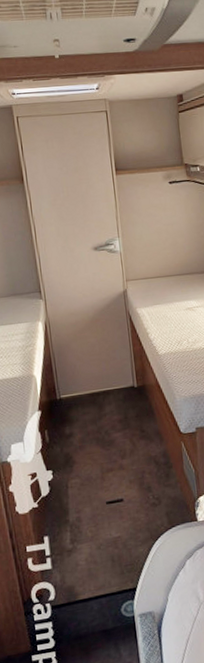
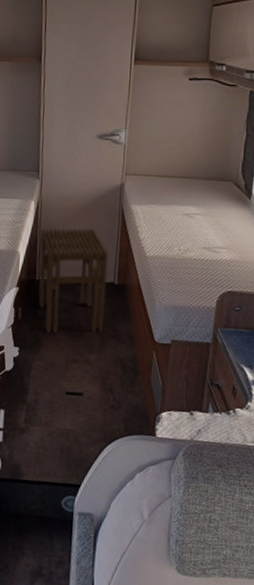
stool: none [54,338,132,450] -> present [38,228,109,334]

